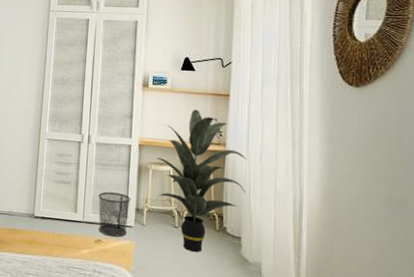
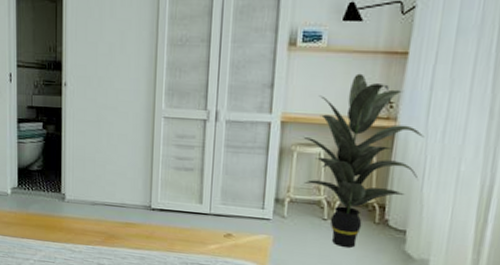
waste bin: present [98,191,131,238] -> none [228,179,269,232]

